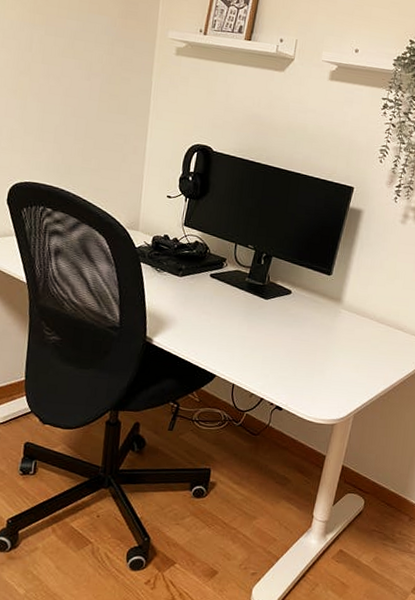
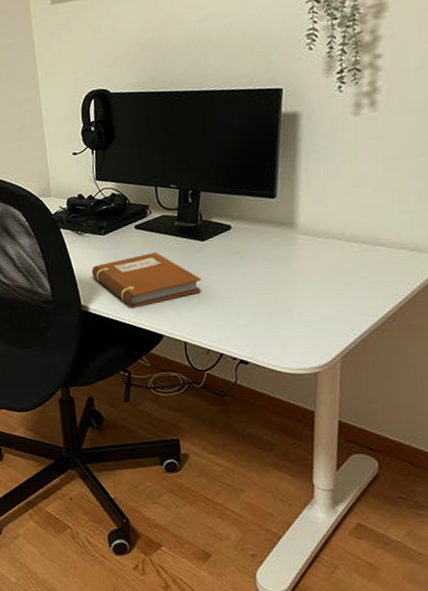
notebook: none [162,301,258,347] -> present [91,252,201,308]

